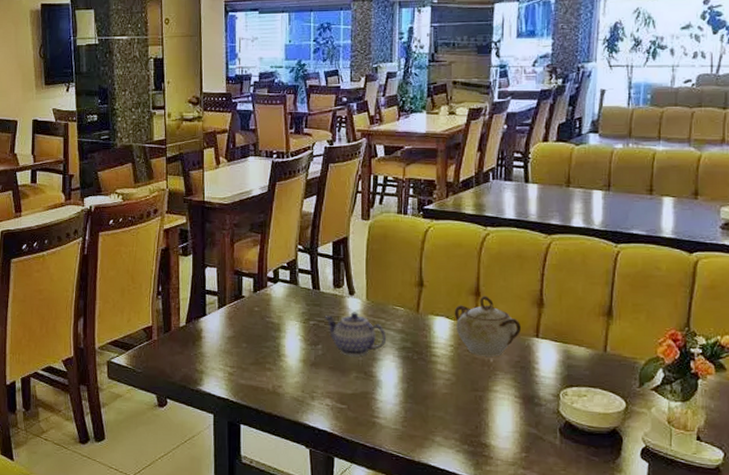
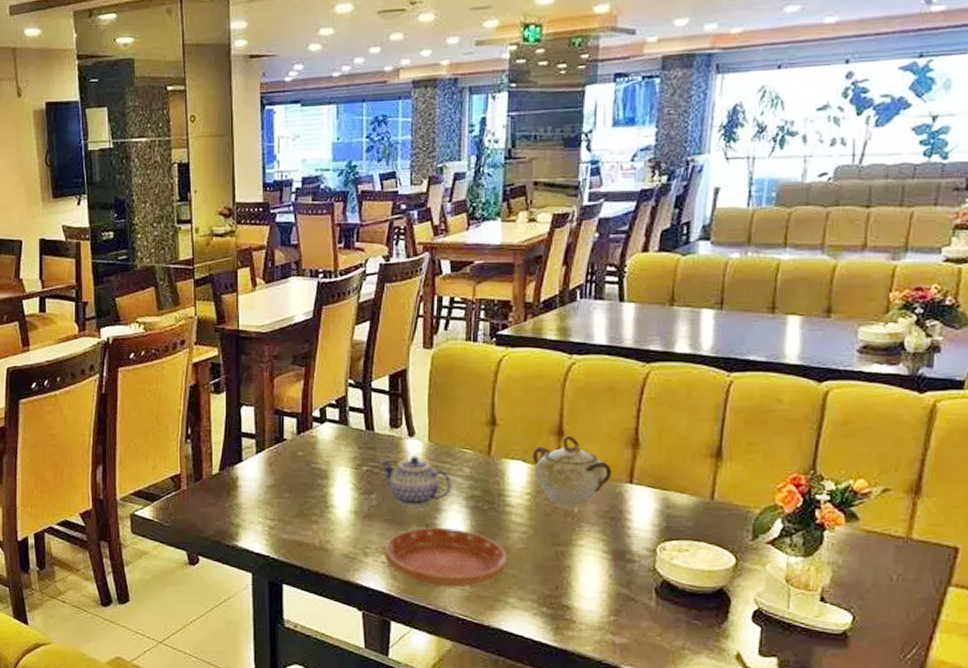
saucer: none [328,375,434,428] -> present [384,528,507,588]

